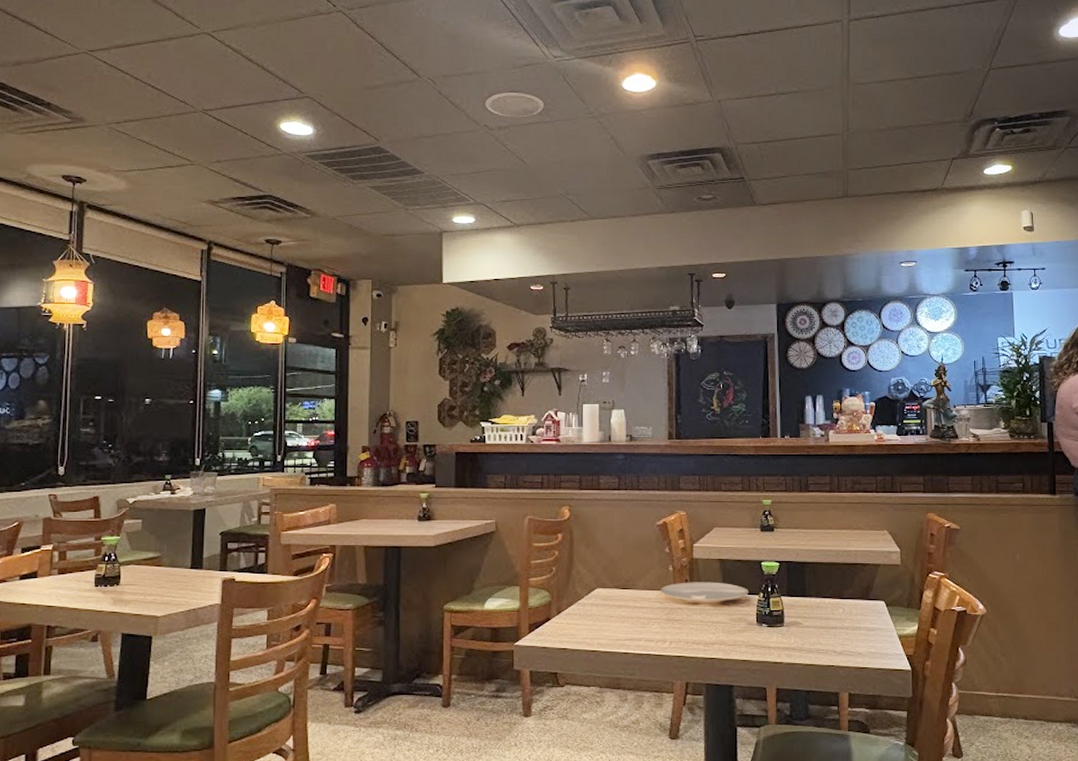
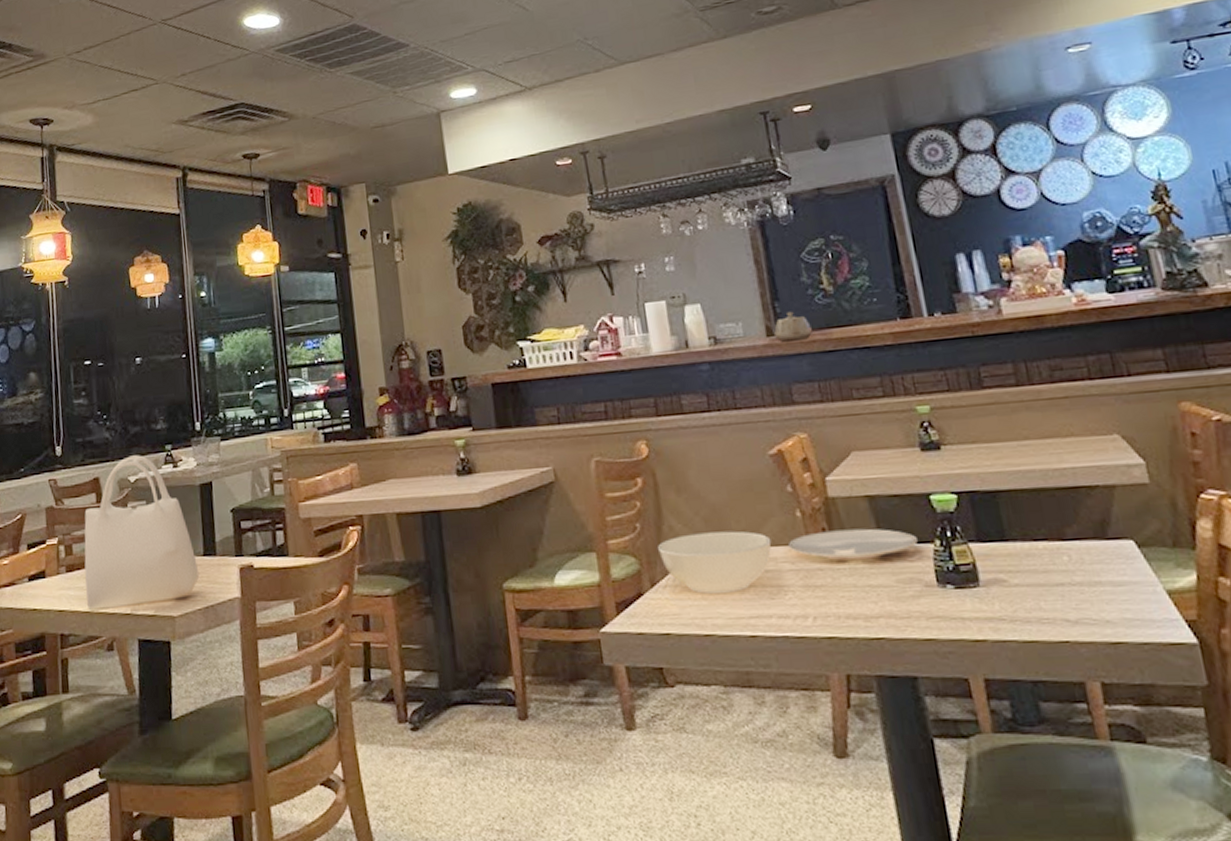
handbag: none [75,481,185,608] -> present [84,455,200,611]
bowl: none [565,577,649,622] -> present [656,530,772,595]
teapot: none [674,423,702,446] -> present [774,311,813,343]

